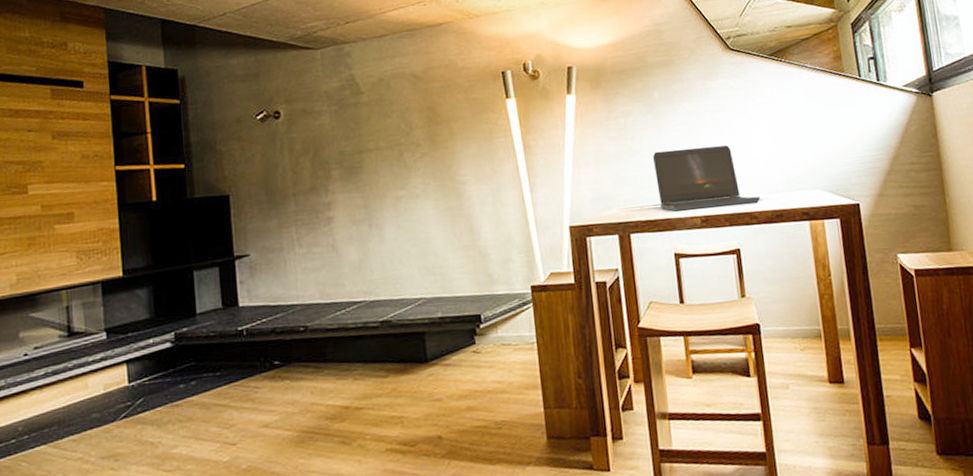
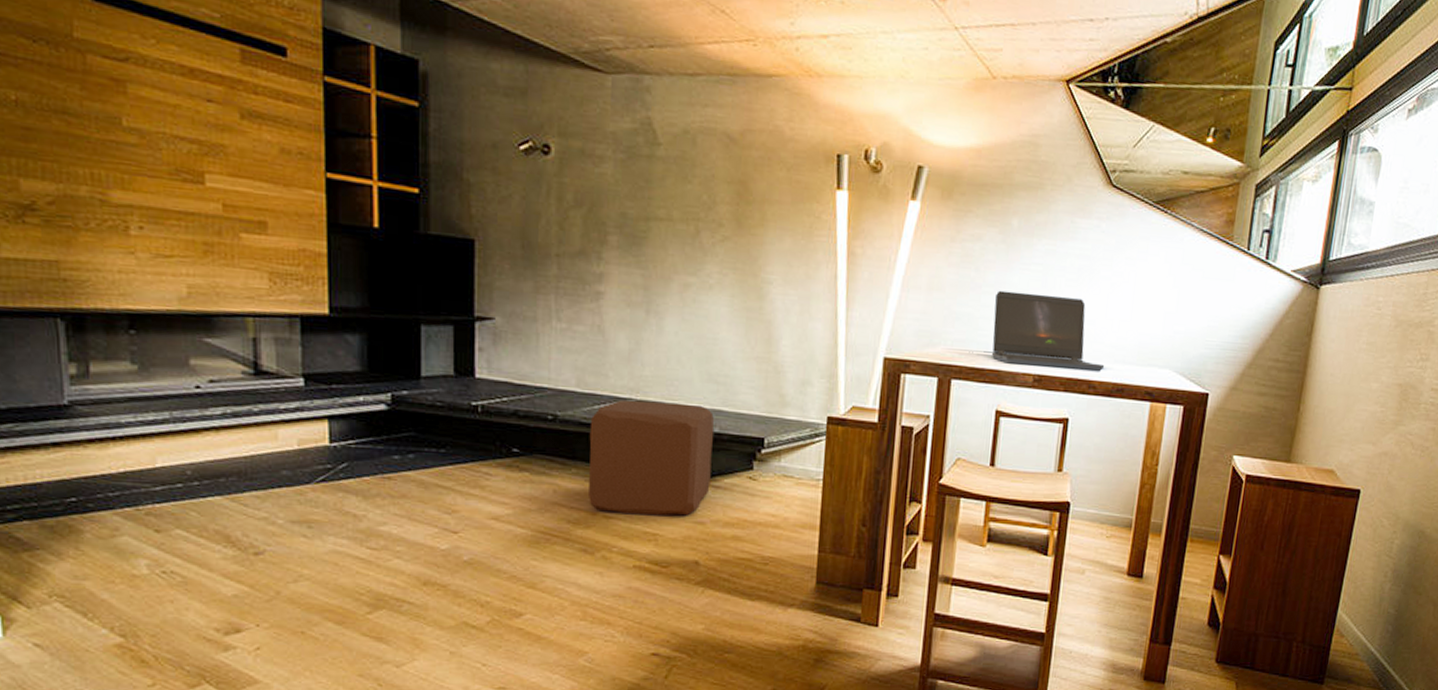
pouf: none [335,296,442,405] -> present [589,399,714,516]

